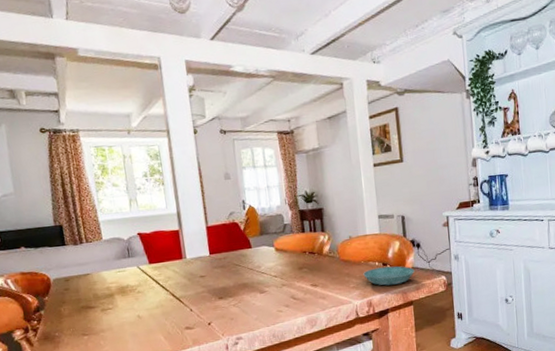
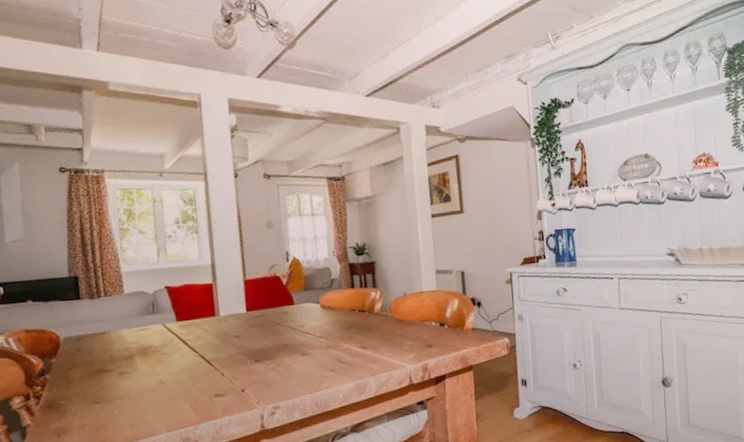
saucer: present [363,266,415,286] -> none [418,326,475,349]

